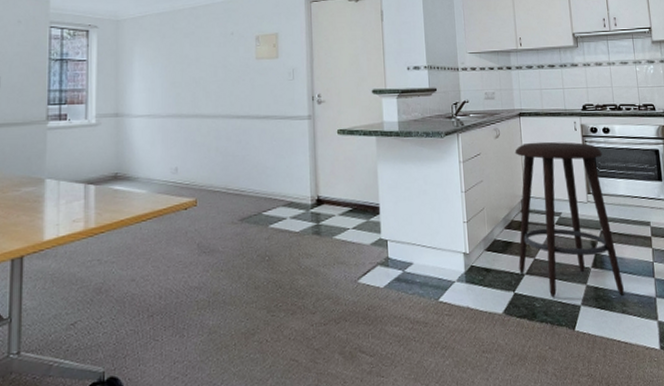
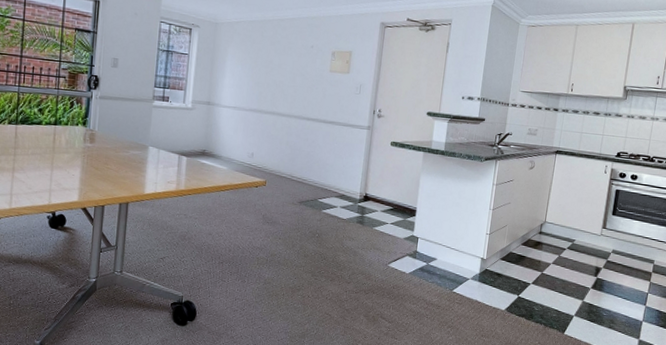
stool: present [515,141,624,298] -> none [526,177,625,315]

